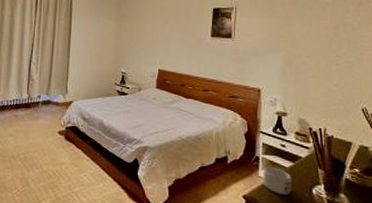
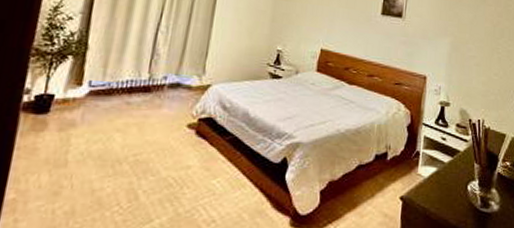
mug: present [263,167,291,195] -> none [421,163,449,193]

